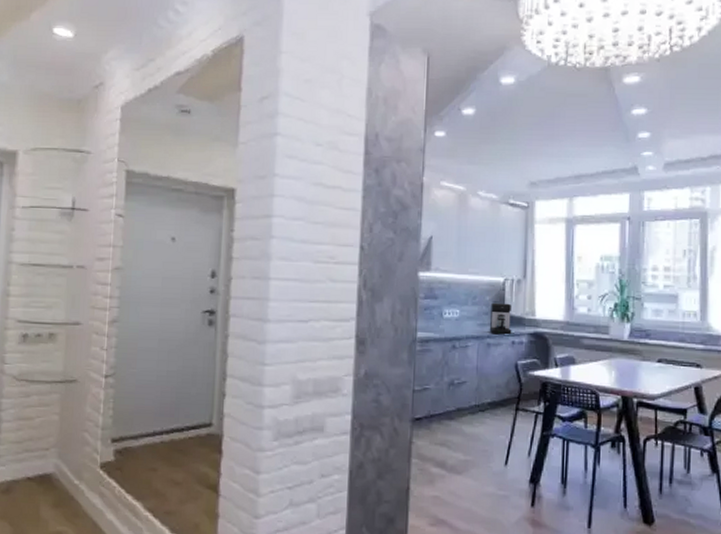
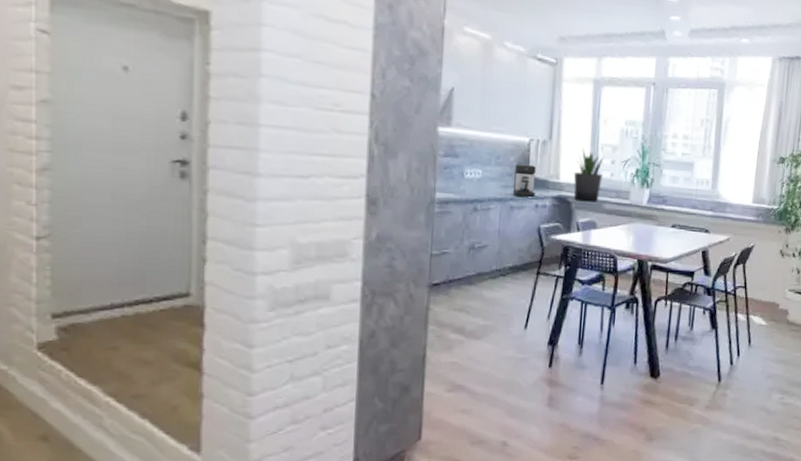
planter: none [549,285,580,339] -> present [573,148,604,204]

